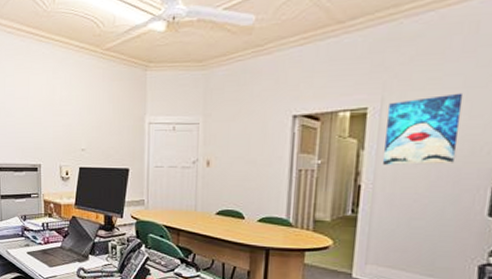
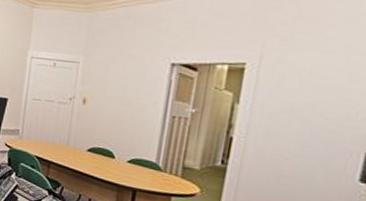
wall art: present [383,93,464,165] -> none [257,57,344,125]

